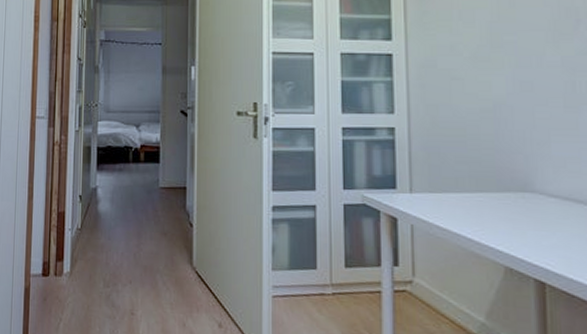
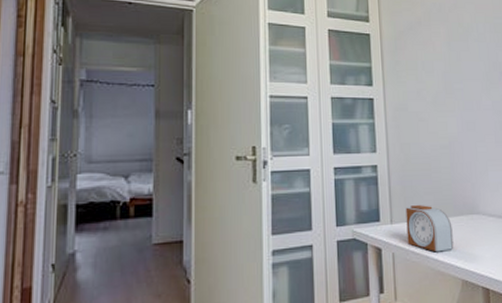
alarm clock: none [430,175,495,231] -> present [405,205,454,252]

